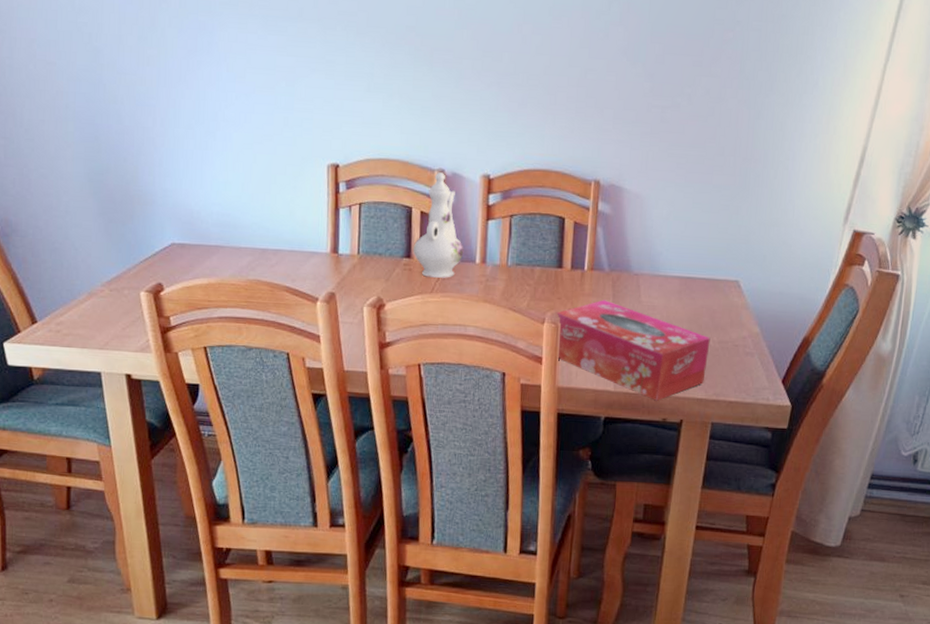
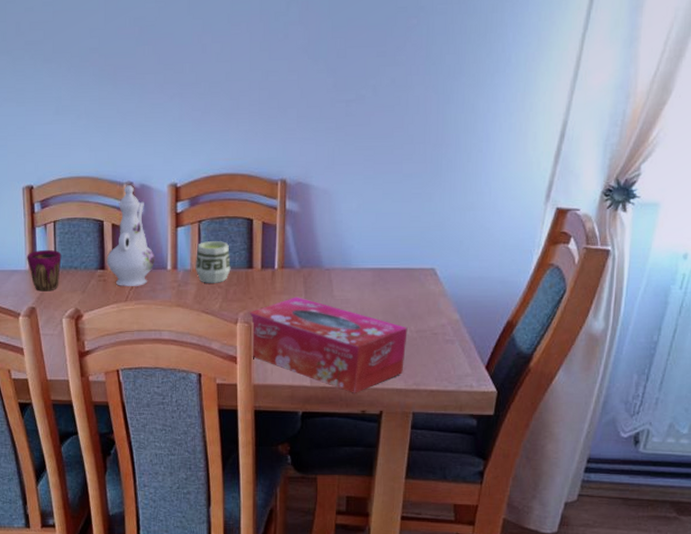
cup: none [328,232,366,277] -> present [27,249,62,291]
cup: none [504,237,541,281] -> present [195,241,231,283]

